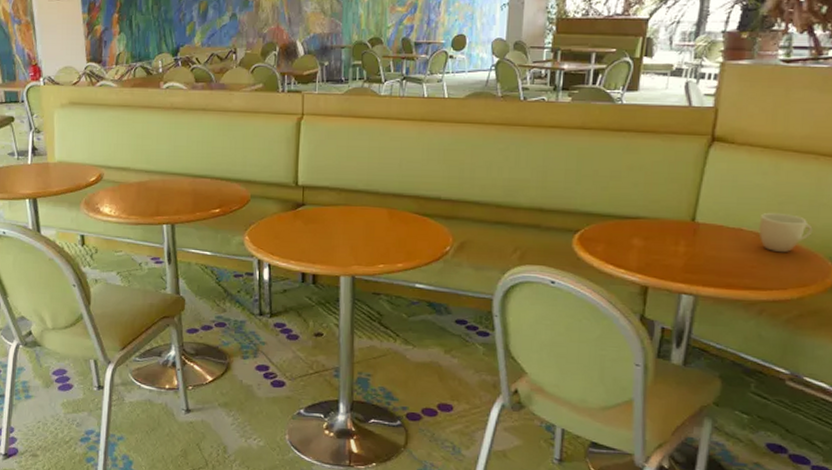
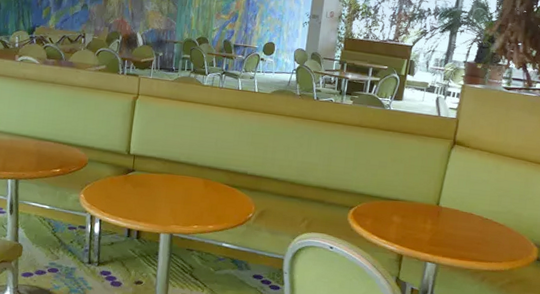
cup: present [758,212,813,253] -> none [484,202,521,234]

